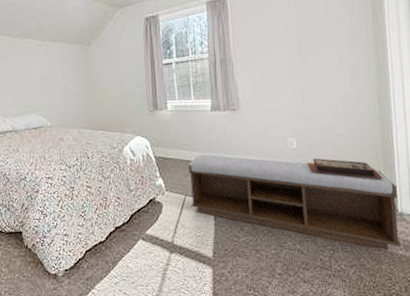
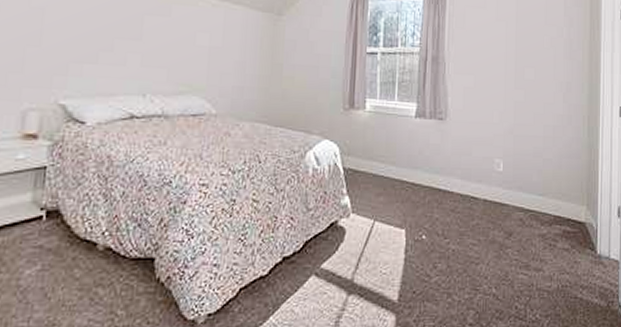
bench: present [188,154,401,251] -> none [380,169,597,298]
decorative box: present [307,158,383,180] -> none [512,185,585,215]

